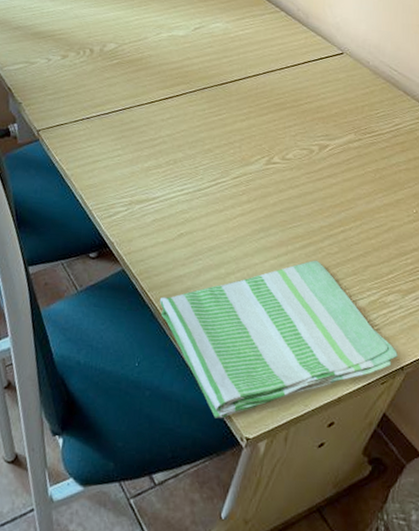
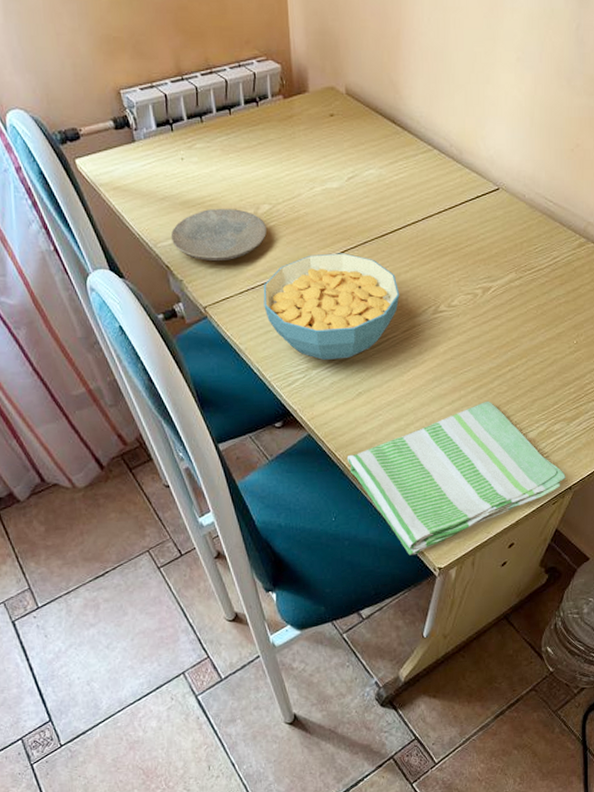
plate: none [17,42,111,90] -> present [170,209,268,262]
cereal bowl: none [96,93,234,198] -> present [263,253,400,360]

